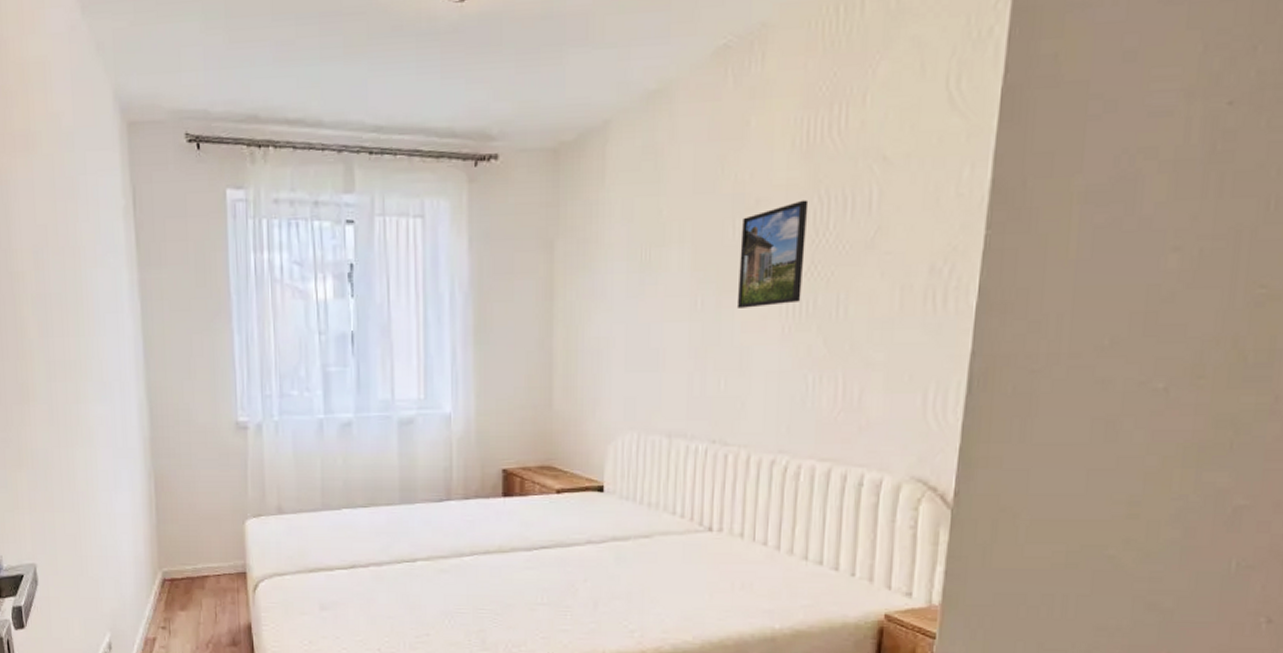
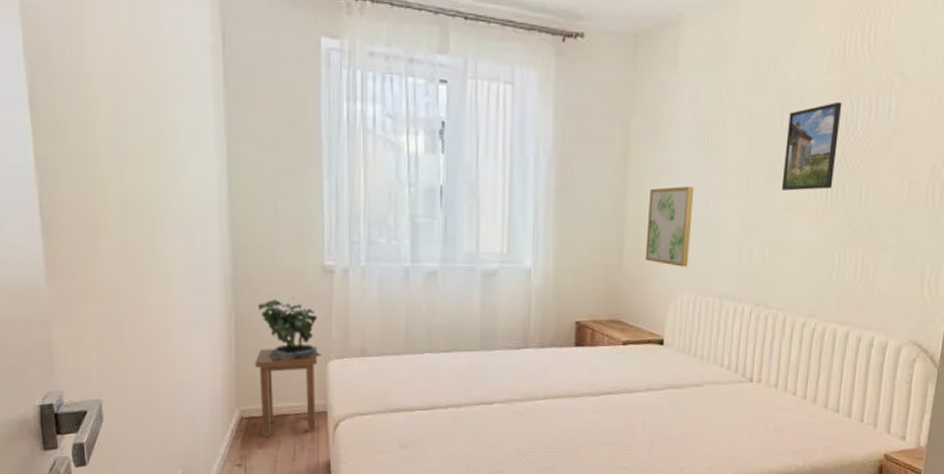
stool: none [175,505,236,599] -> present [255,347,317,437]
potted plant: none [176,454,240,520] -> present [258,296,322,360]
wall art: none [577,311,632,403] -> present [645,186,694,267]

